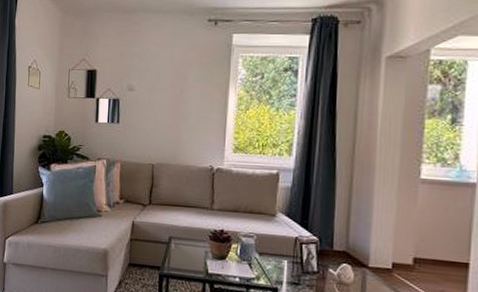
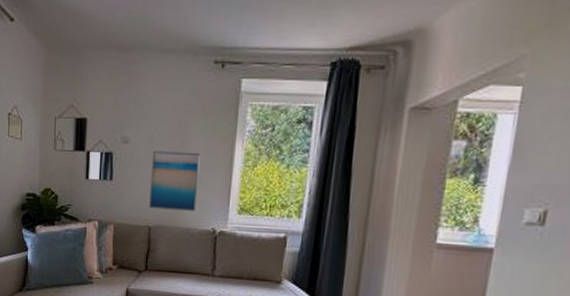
wall art: none [152,97,198,150] -> present [149,151,200,211]

